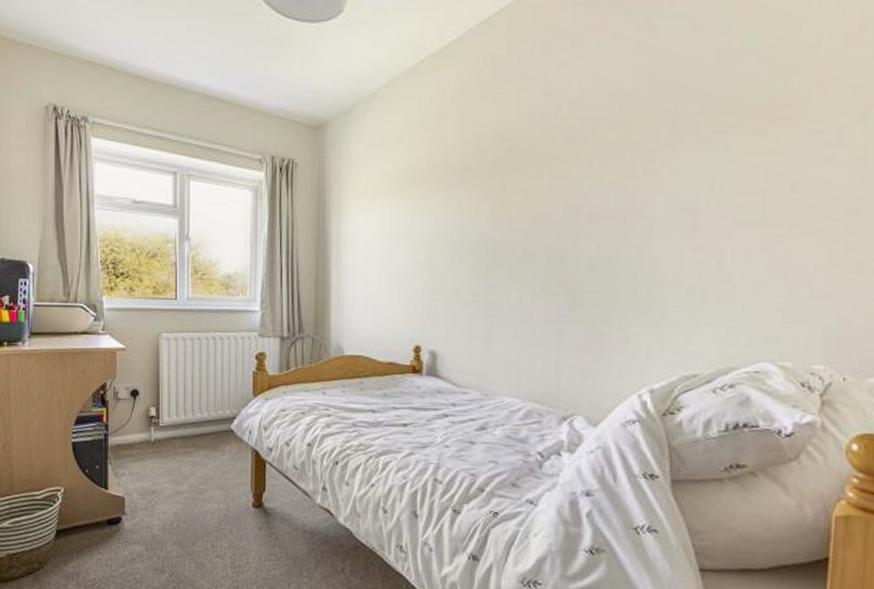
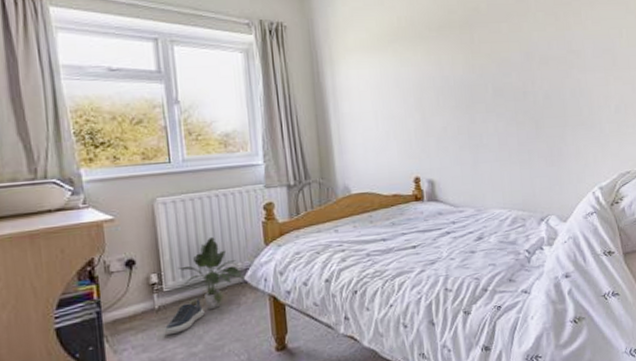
shoe: none [155,438,193,469] -> present [162,298,205,335]
potted plant: none [173,379,232,453] -> present [177,236,246,310]

